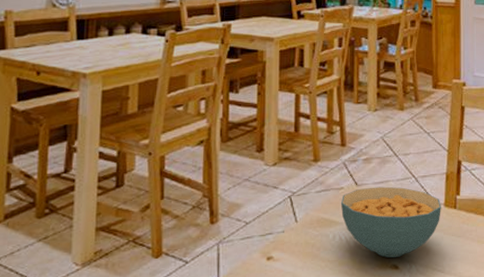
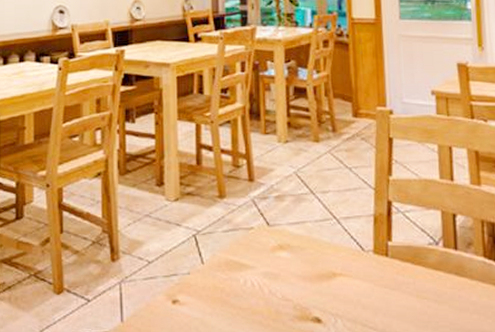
cereal bowl: present [340,186,441,258] -> none [251,228,370,309]

